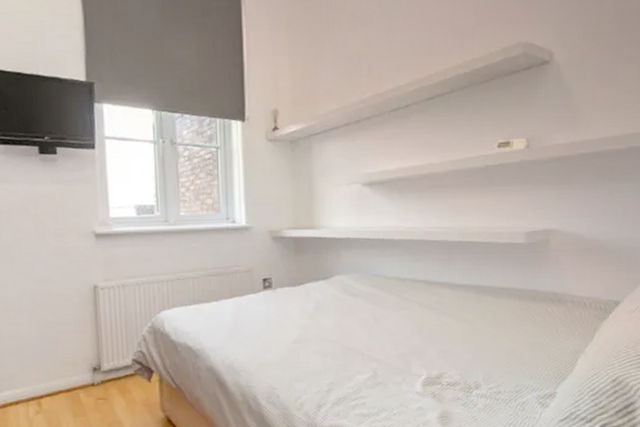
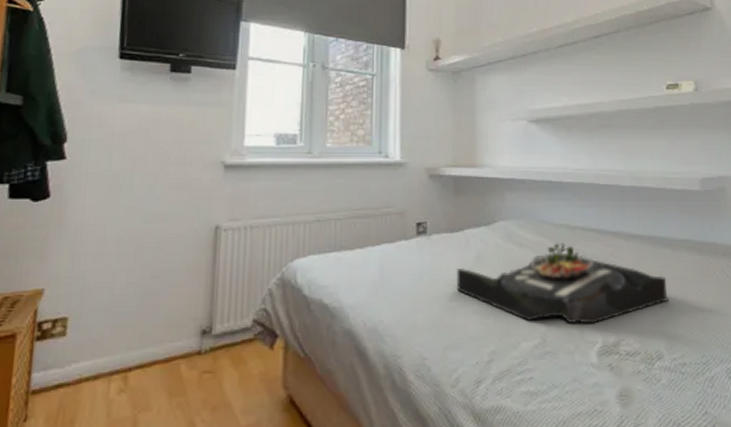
serving tray: none [299,293,489,361] -> present [456,243,669,324]

